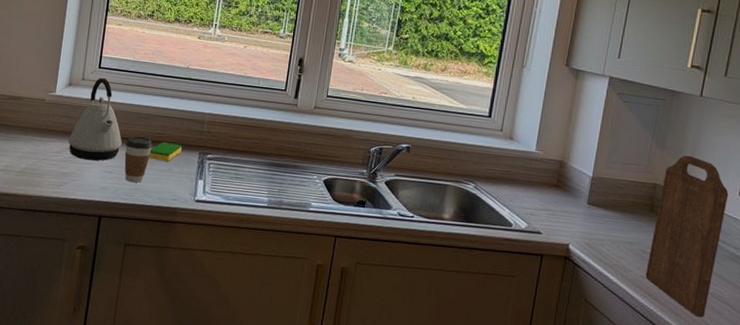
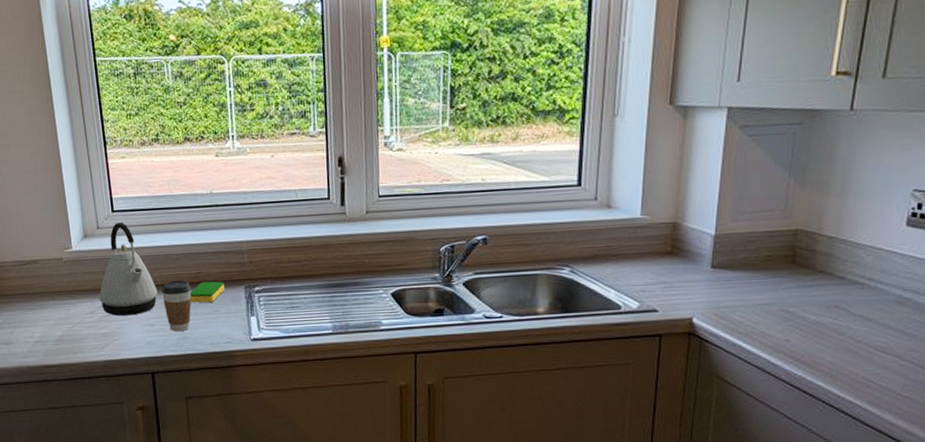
cutting board: present [645,155,729,318] -> none [790,187,893,375]

